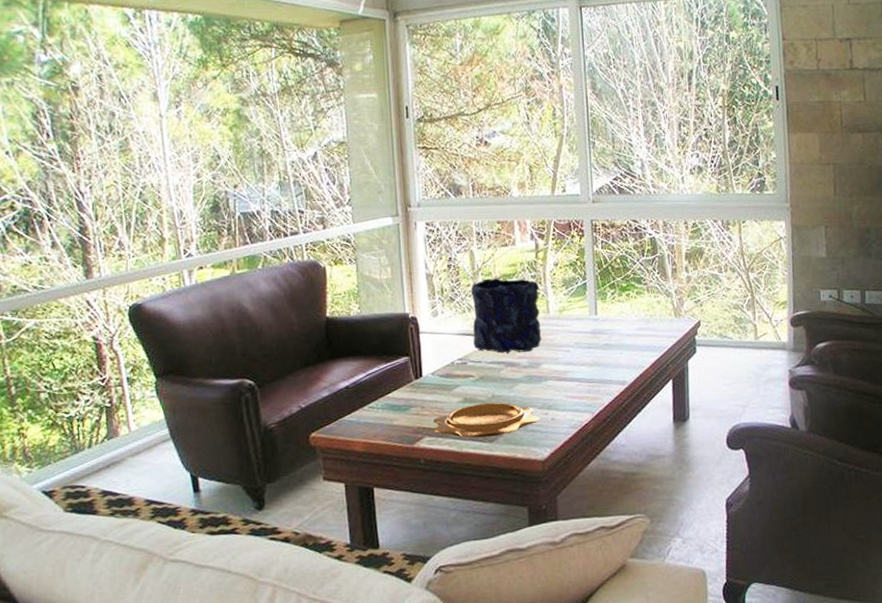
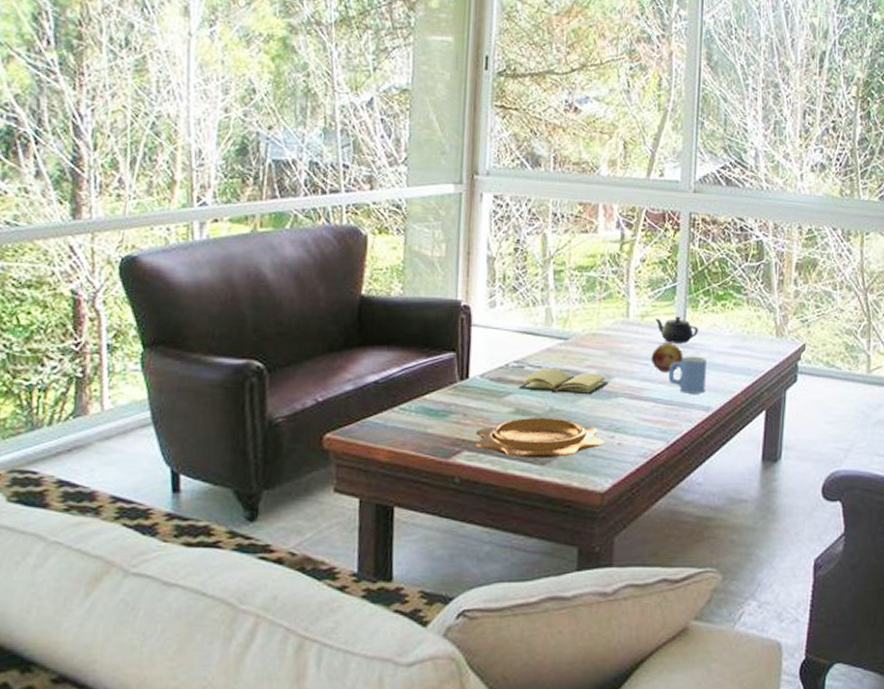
book: none [463,361,539,382] -> present [518,367,610,395]
vase: present [470,278,542,354] -> none [534,269,621,361]
teapot: none [571,308,609,331] -> present [655,316,698,344]
fruit: none [571,331,599,356] -> present [651,343,684,372]
mug: none [588,340,620,372] -> present [669,356,706,394]

